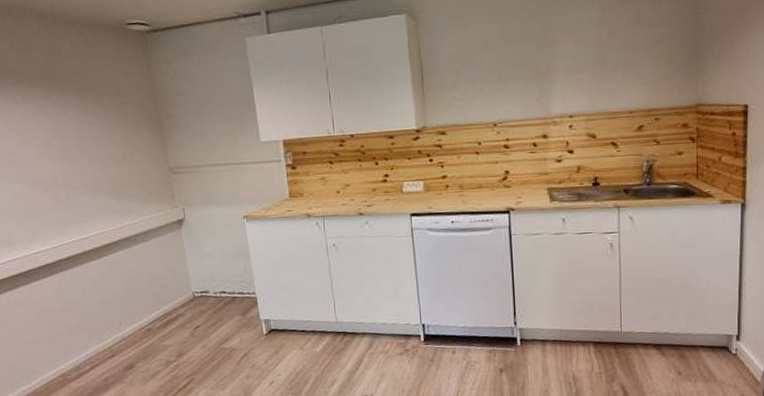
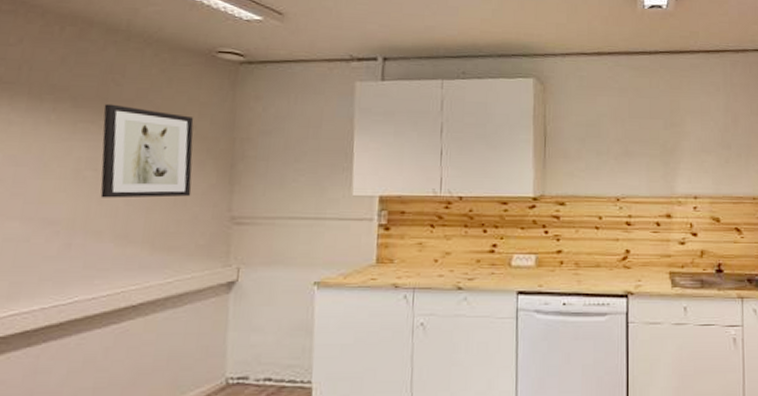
wall art: none [52,81,135,160] -> present [100,103,194,199]

